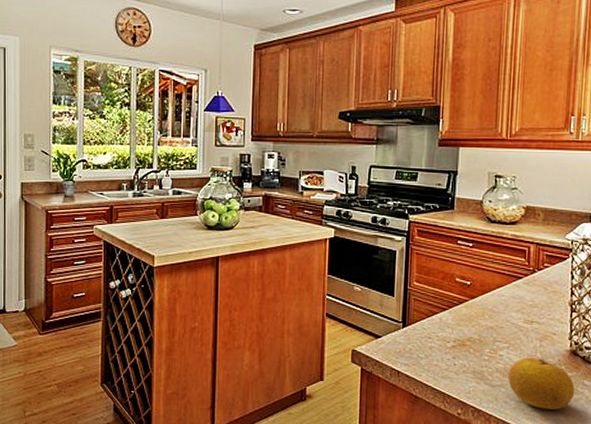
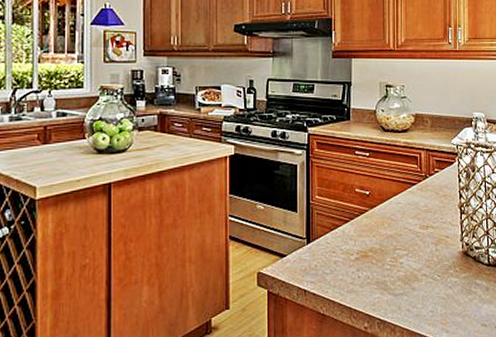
fruit: present [507,357,575,409] -> none [408,262,469,313]

